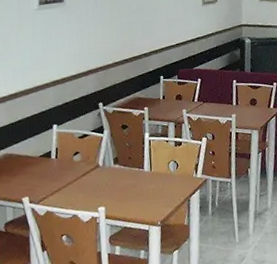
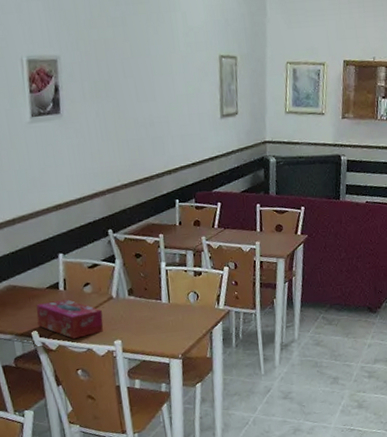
tissue box: none [29,166,89,205] -> present [36,298,104,339]

